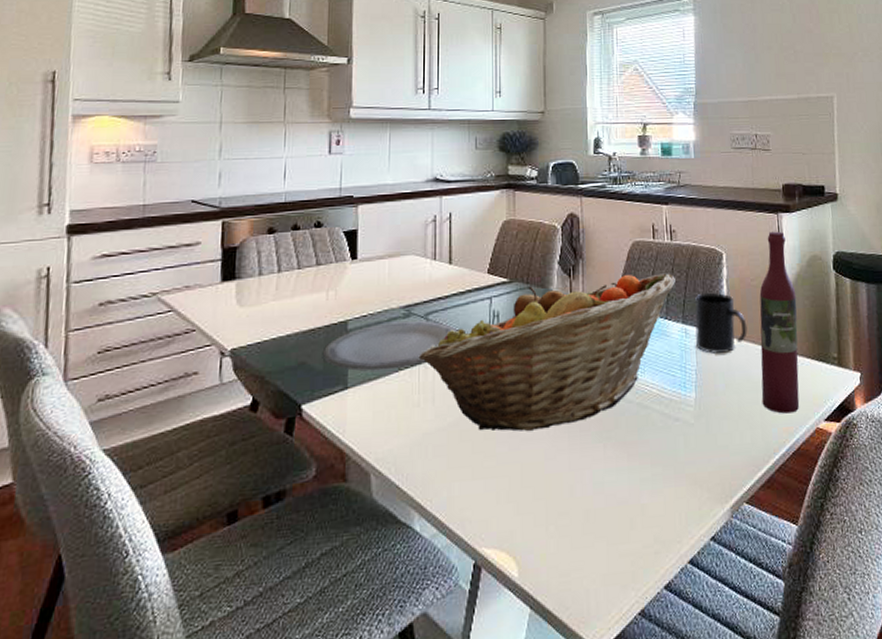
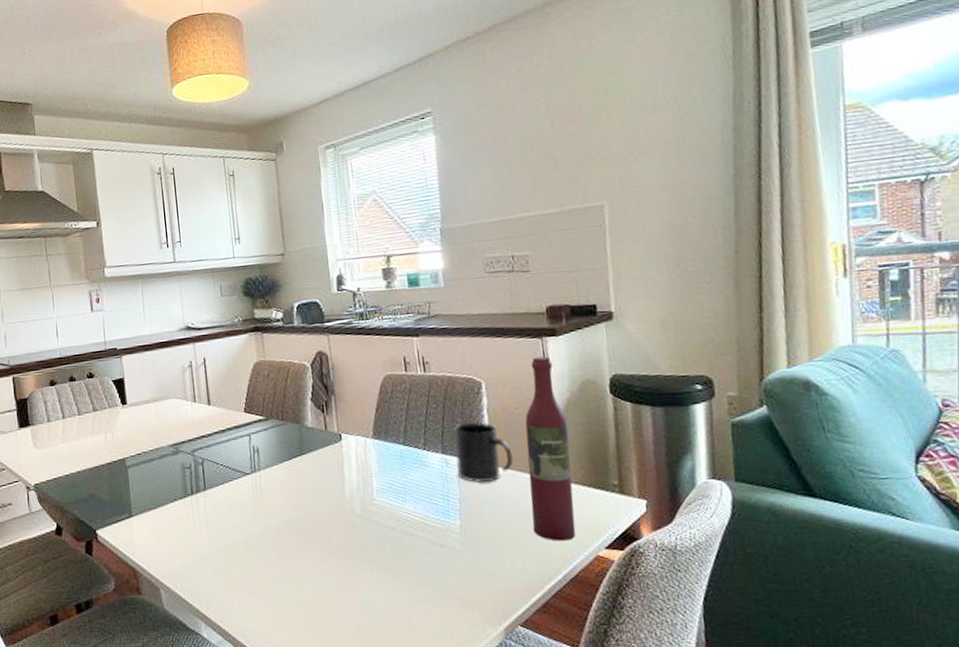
plate: present [323,321,458,371] -> none [108,457,223,502]
fruit basket: present [418,273,675,431] -> none [190,404,432,555]

